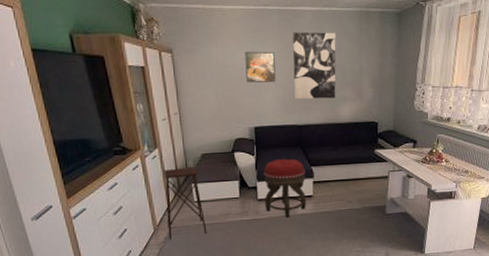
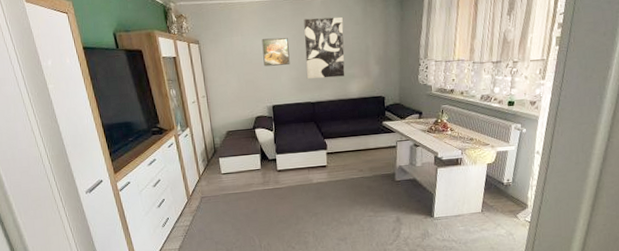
side table: present [163,167,207,241] -> none [194,143,234,209]
footstool: present [264,159,307,217] -> none [282,133,322,185]

